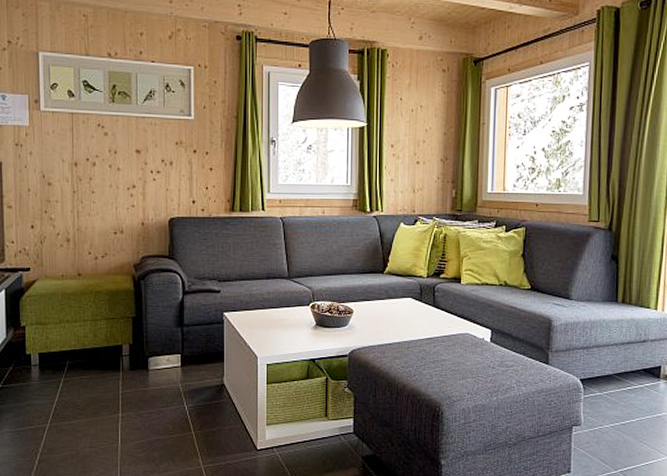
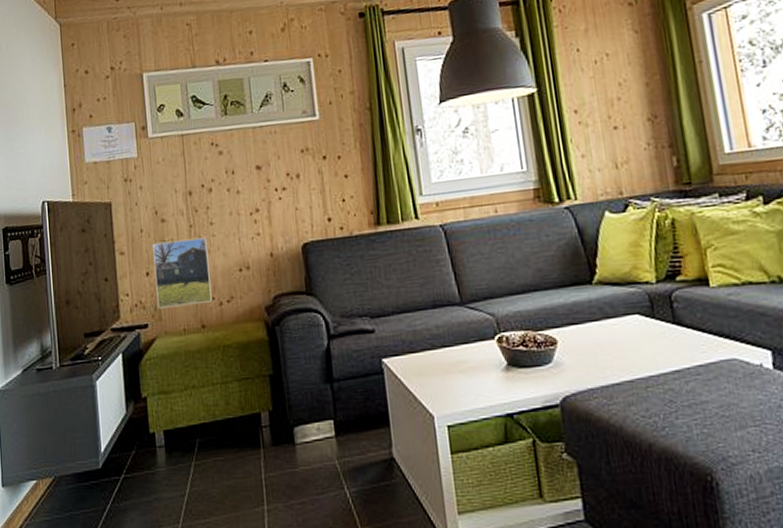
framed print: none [37,202,88,257] -> present [151,237,212,309]

